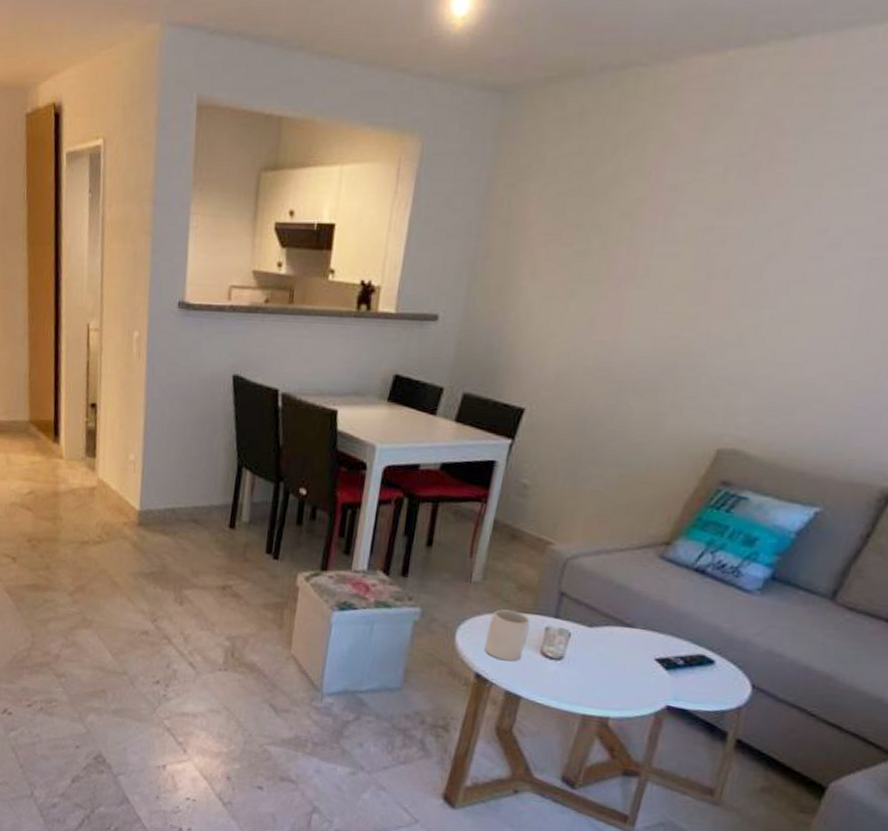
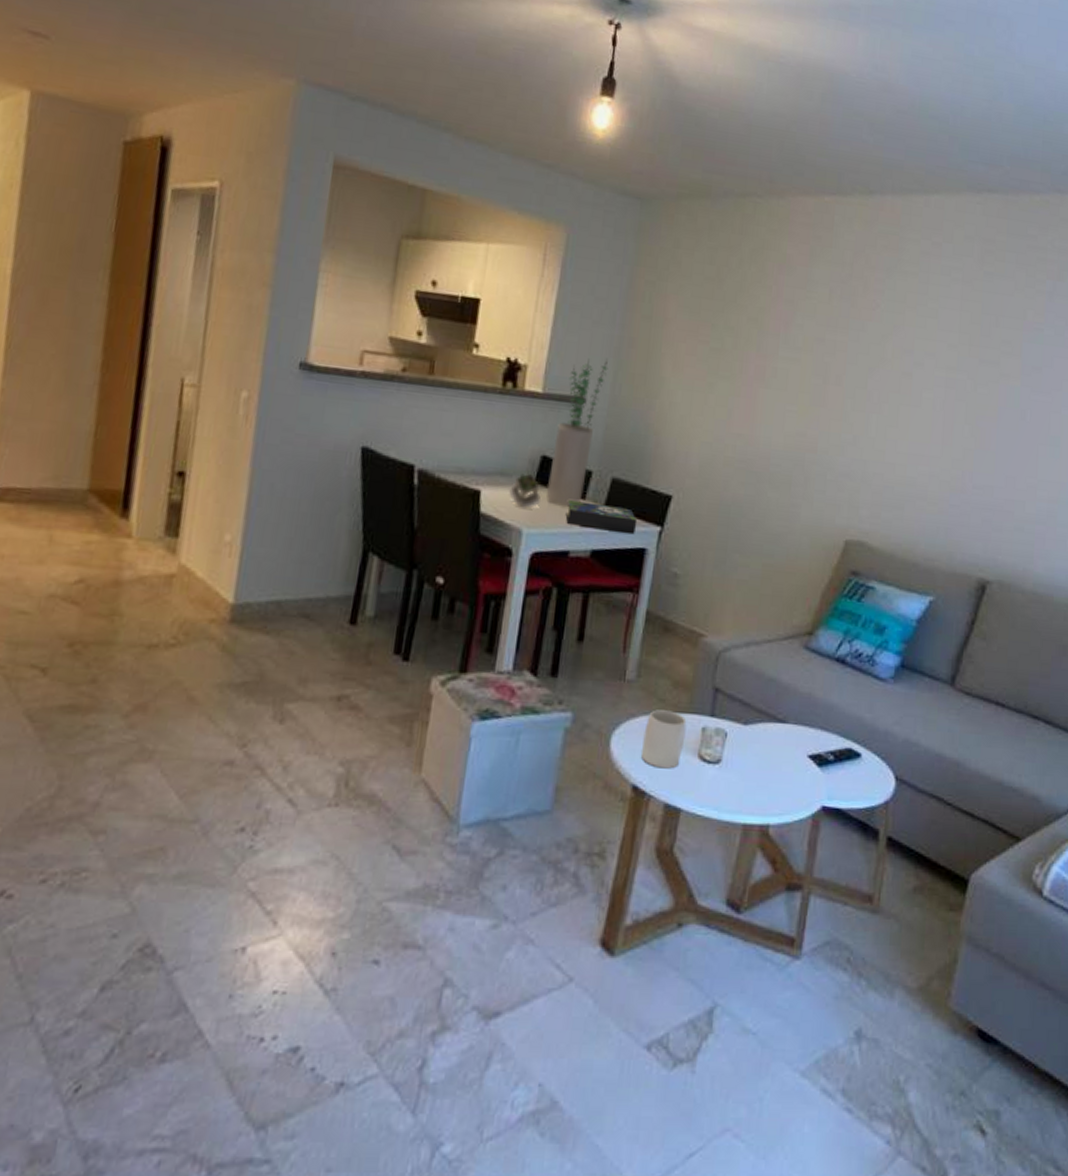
succulent plant: none [362,393,394,426] -> present [508,473,542,509]
vase: none [398,273,462,422] -> present [546,358,608,506]
book: none [416,416,488,448] -> present [565,500,638,535]

